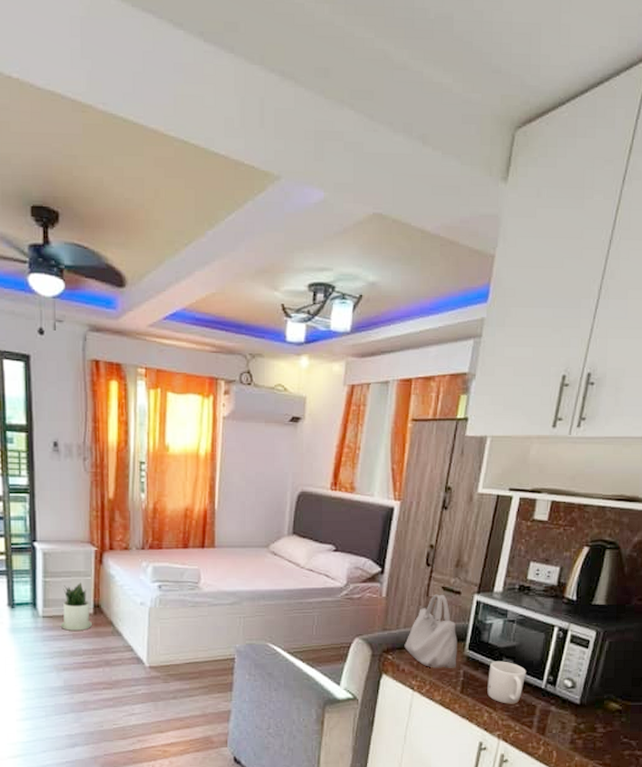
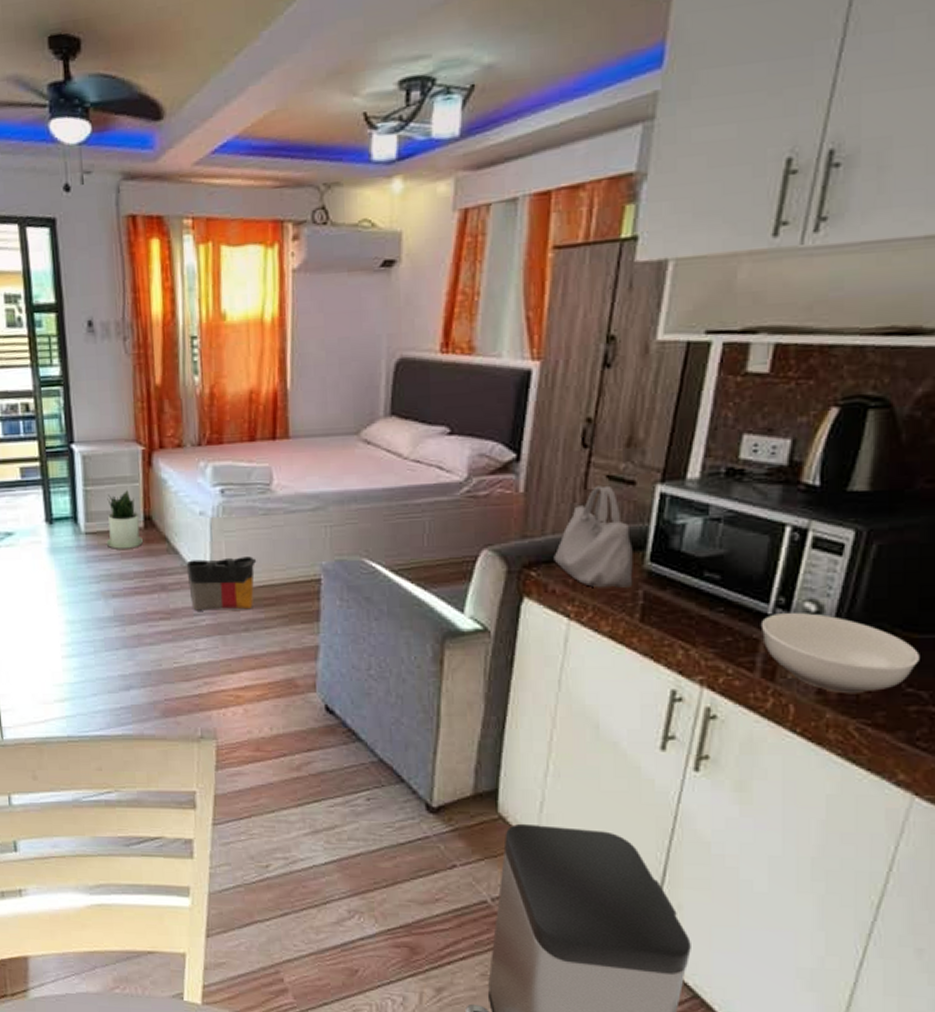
tote bag: none [127,639,185,682] -> present [186,556,257,611]
mug: present [487,661,526,704] -> none [681,576,742,637]
bowl: none [537,687,631,744] -> present [760,613,920,694]

